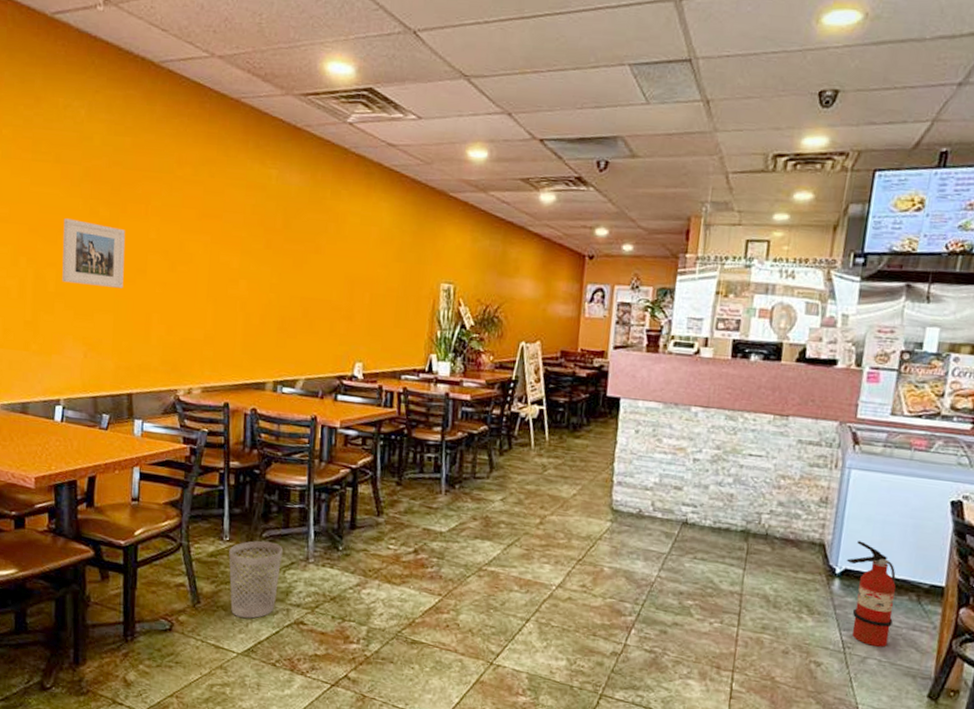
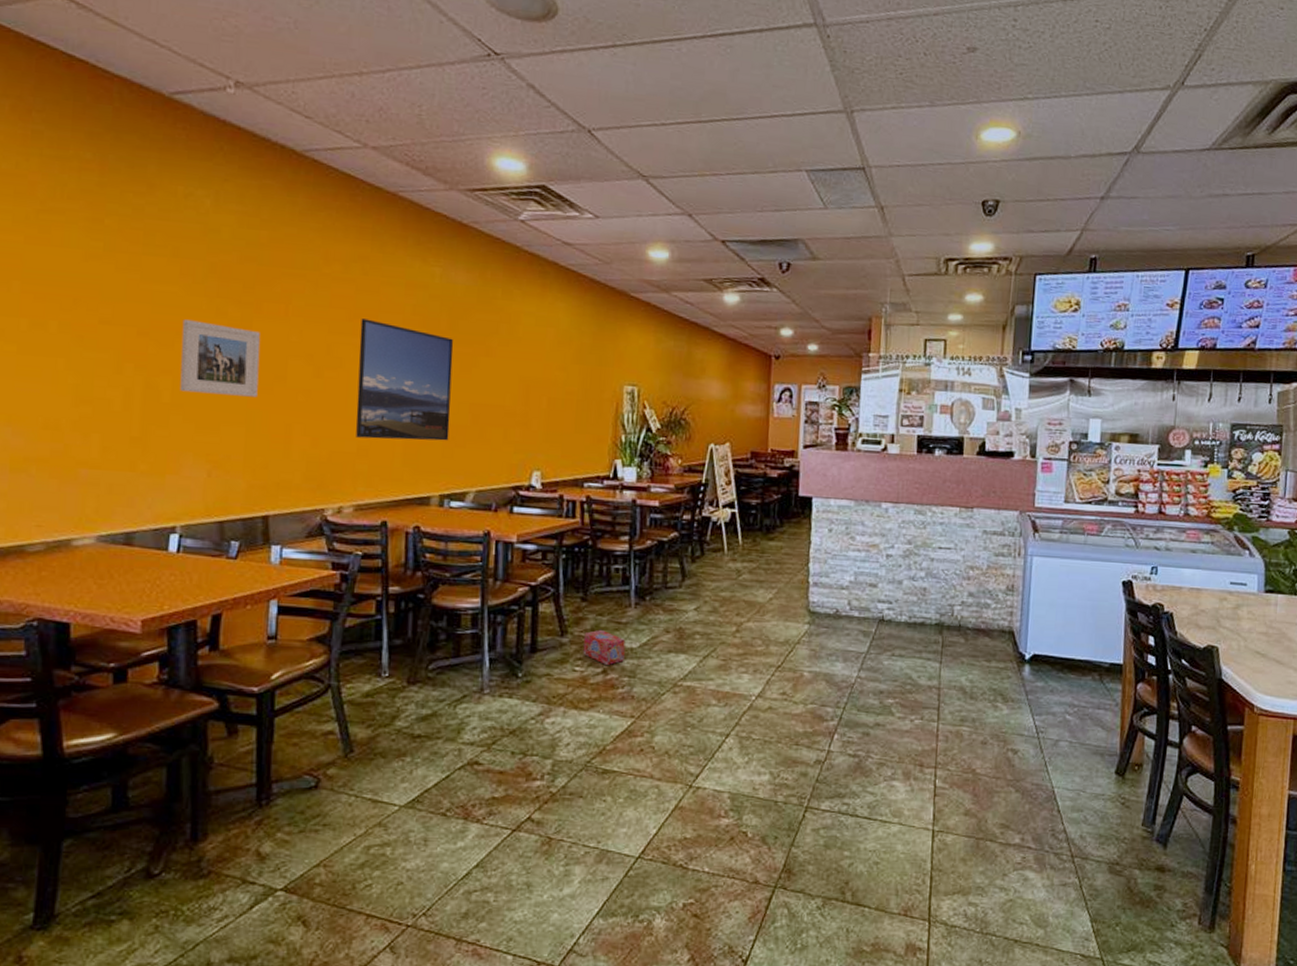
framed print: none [203,218,288,332] -> present [356,318,454,441]
wastebasket: present [229,540,283,619] -> none [388,673,453,764]
box: none [396,512,436,546] -> present [583,629,626,665]
fire extinguisher: present [846,540,896,647] -> none [1034,625,1080,728]

